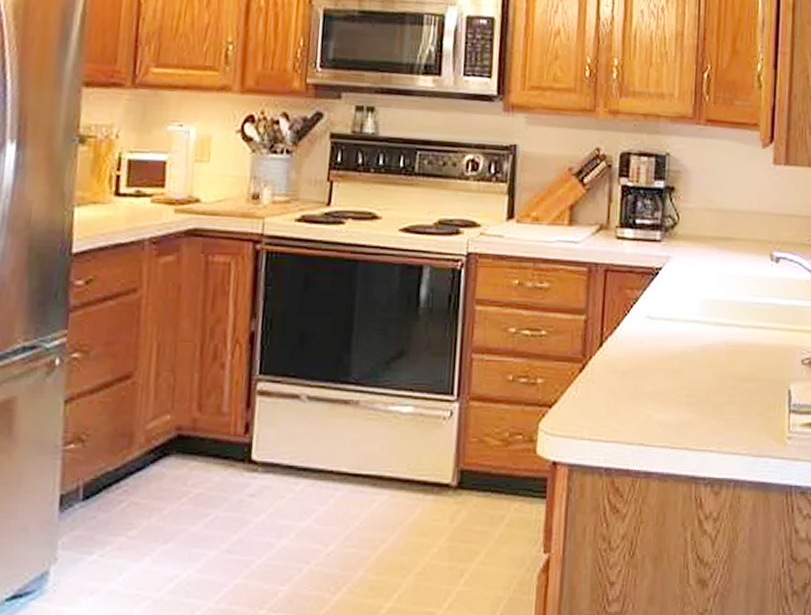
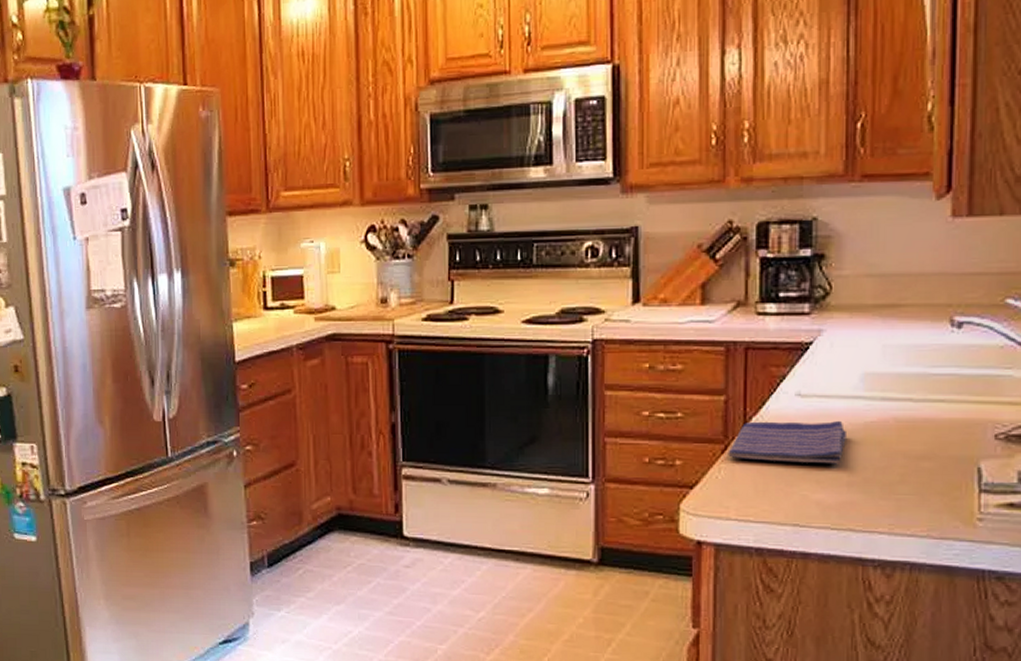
dish towel: none [585,341,686,385] -> present [728,421,846,464]

